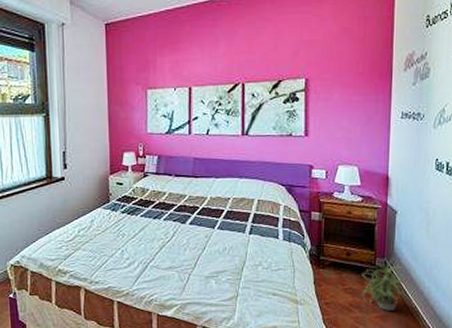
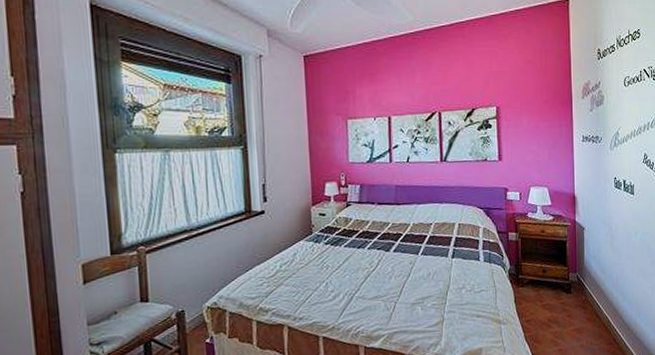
potted plant: present [362,258,416,311] -> none [557,271,606,324]

